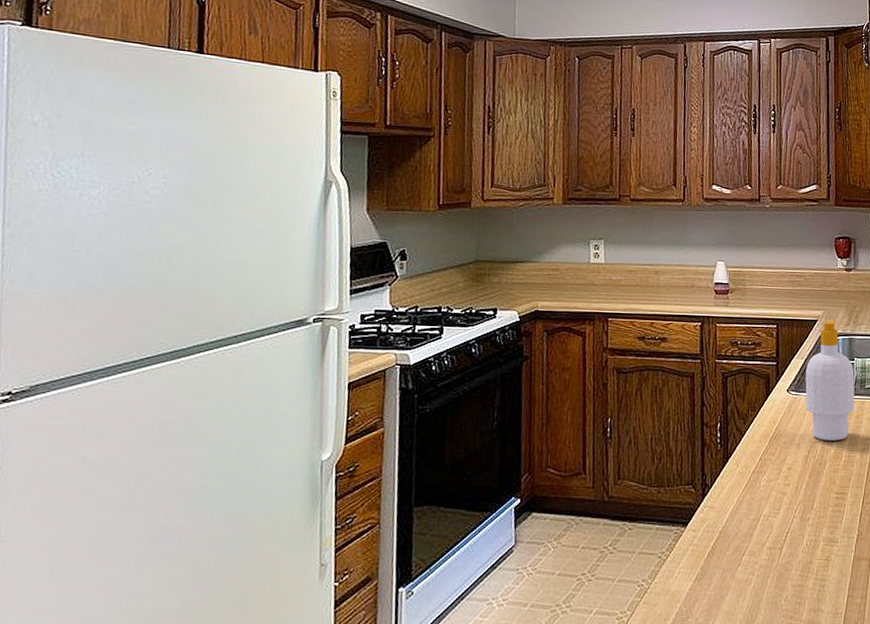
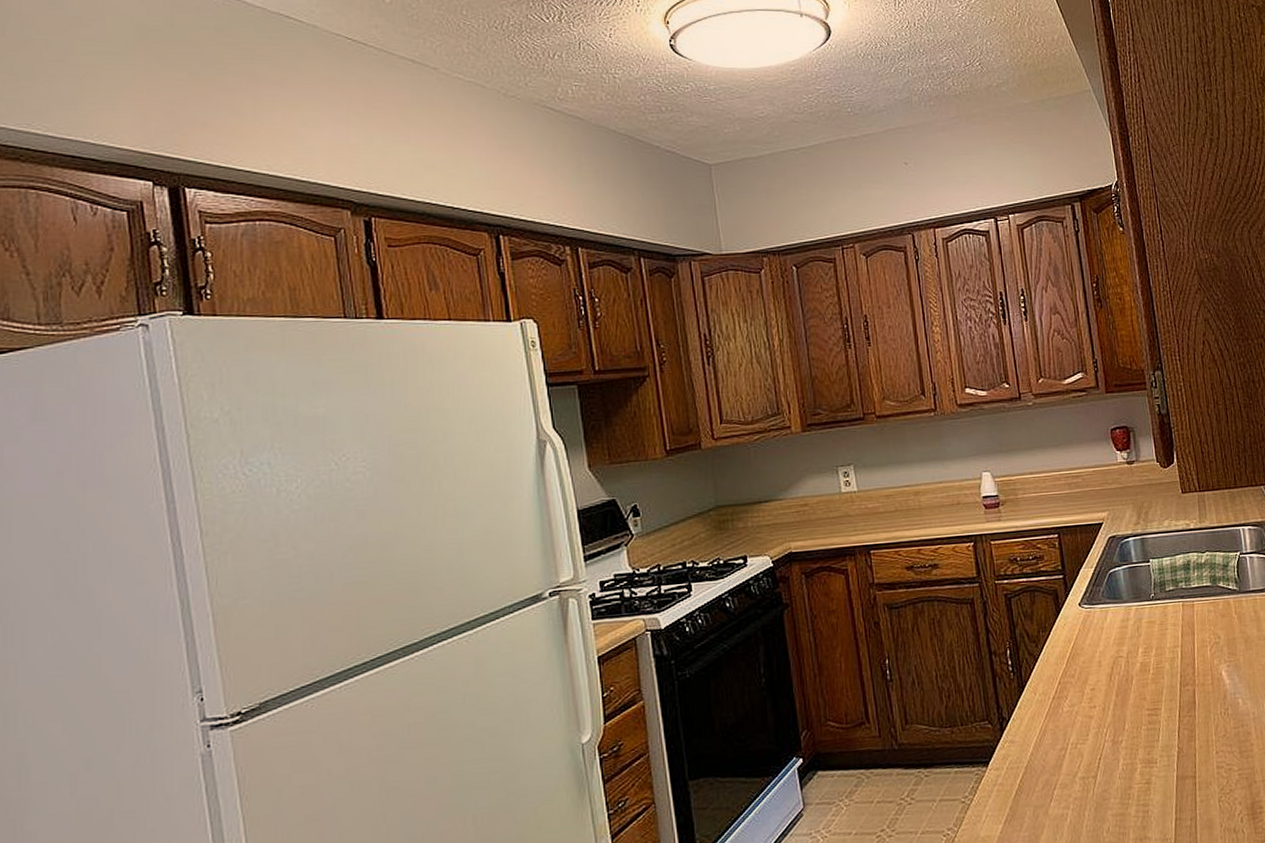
soap bottle: present [805,321,855,441] -> none [1096,521,1157,654]

